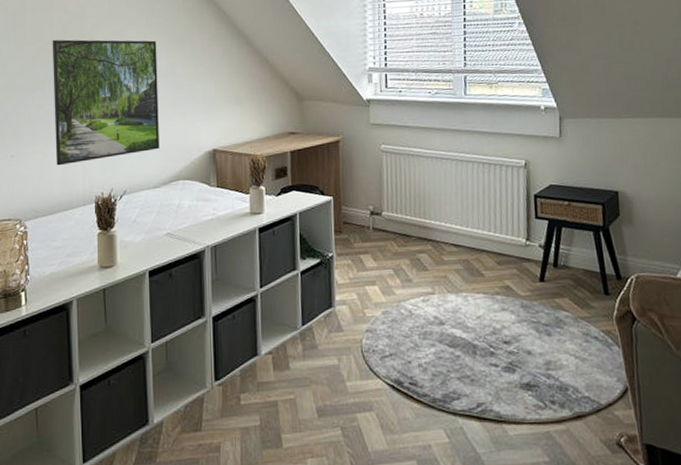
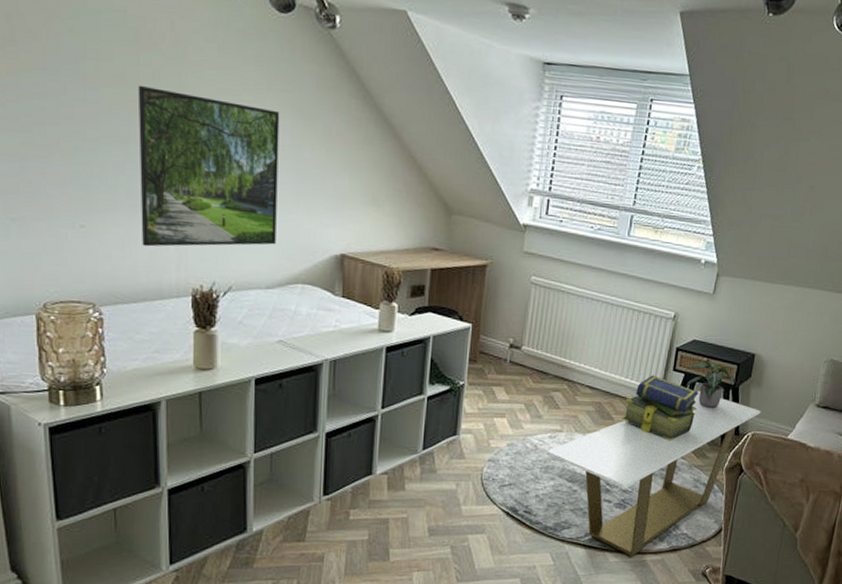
coffee table: none [422,236,640,428] -> present [547,390,761,557]
stack of books: none [493,225,570,293] -> present [622,375,699,441]
potted plant: none [548,205,606,254] -> present [685,361,737,409]

